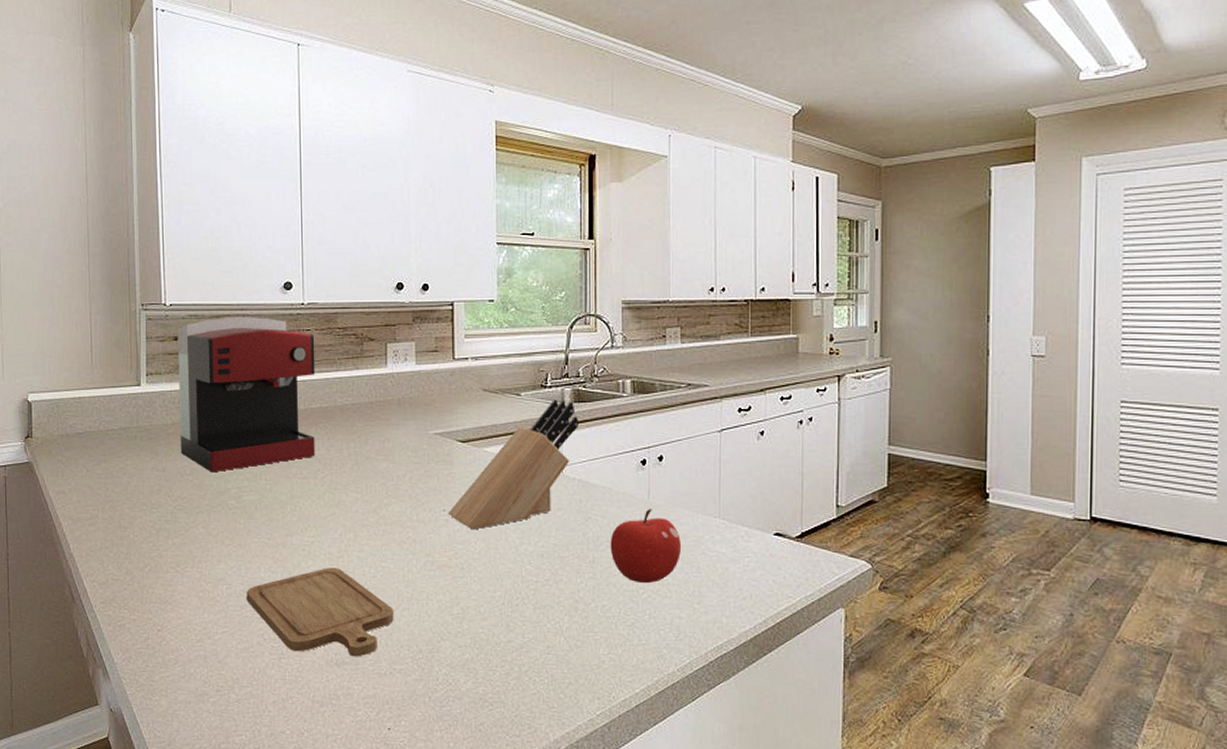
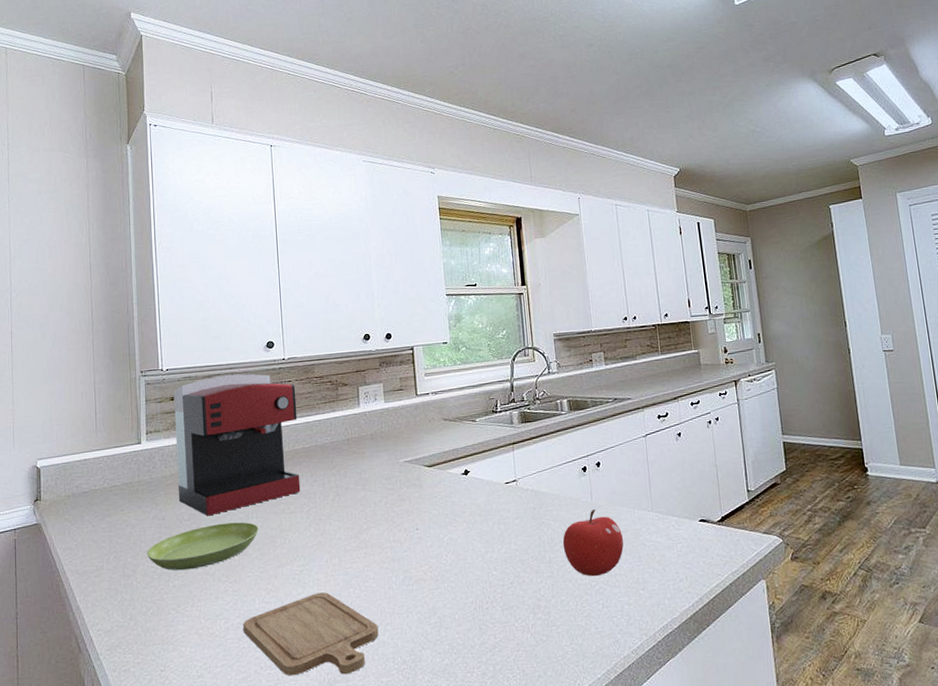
saucer: none [145,482,267,528] -> present [147,522,259,571]
knife block: present [447,399,578,530] -> none [420,422,527,544]

